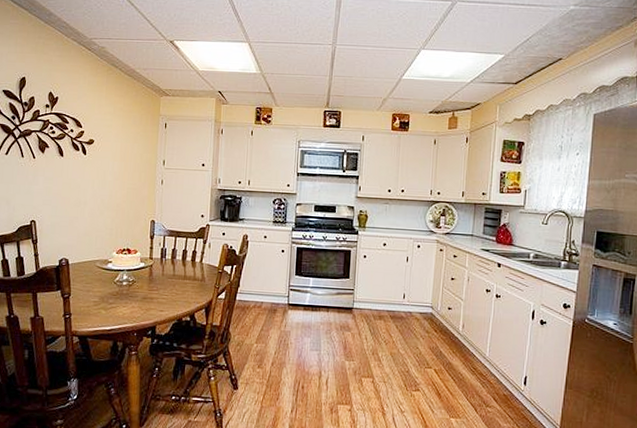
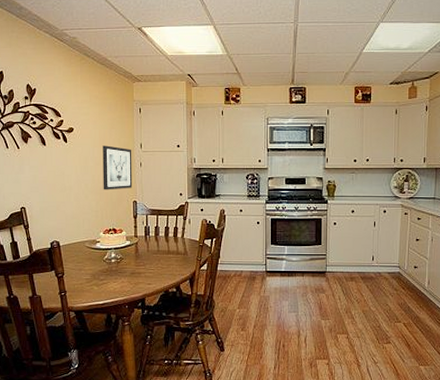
wall art: none [120,160,154,208] -> present [102,145,133,190]

